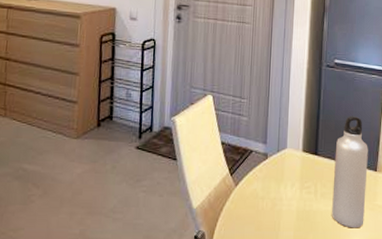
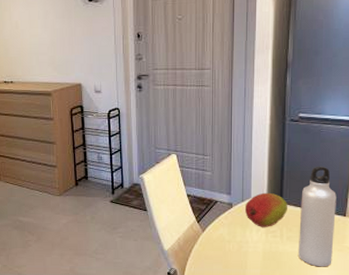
fruit: none [279,142,322,182] -> present [244,192,287,227]

